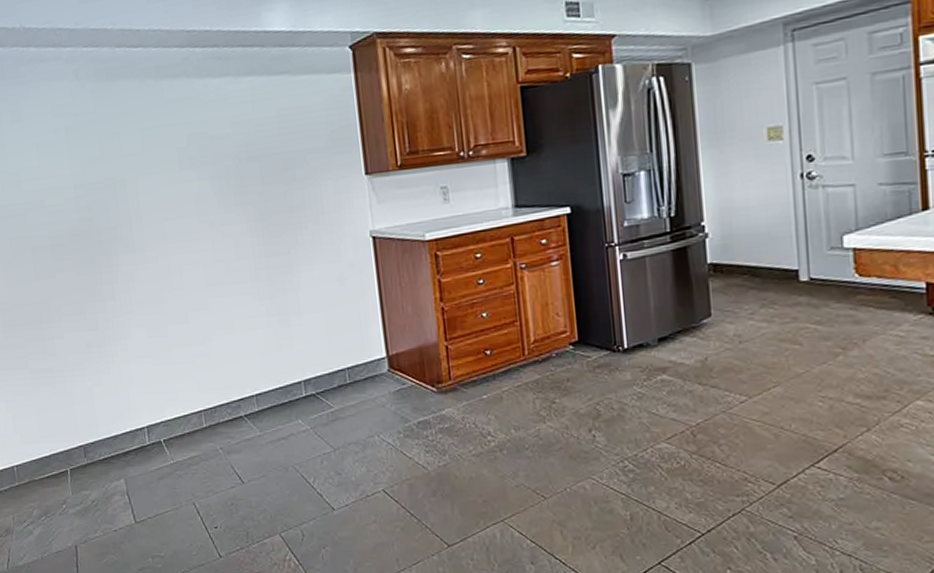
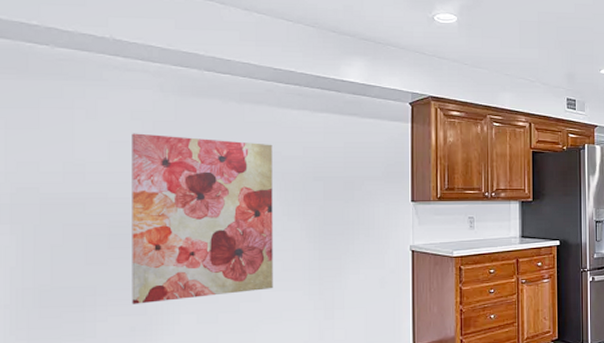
wall art: none [56,124,220,319] -> present [132,133,273,304]

